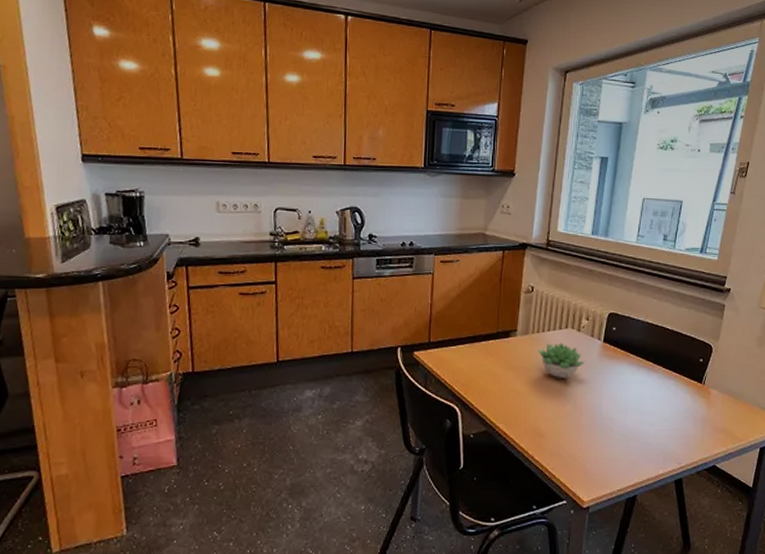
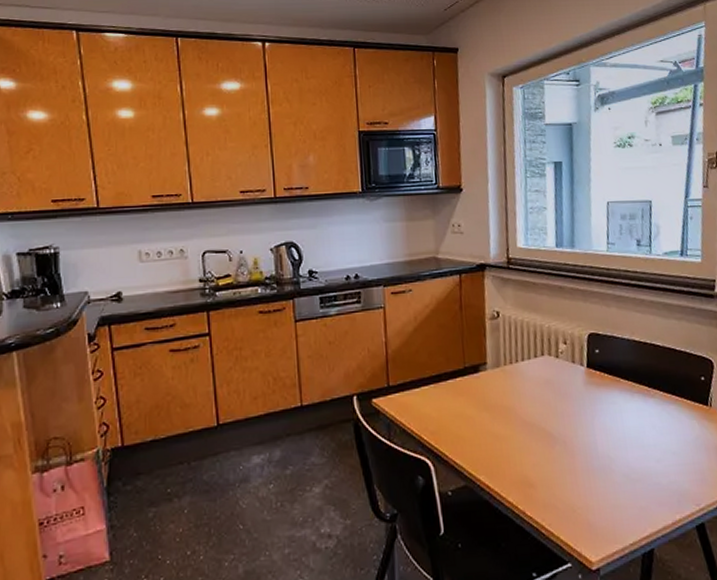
succulent plant: present [538,342,586,378] -> none [513,373,570,415]

